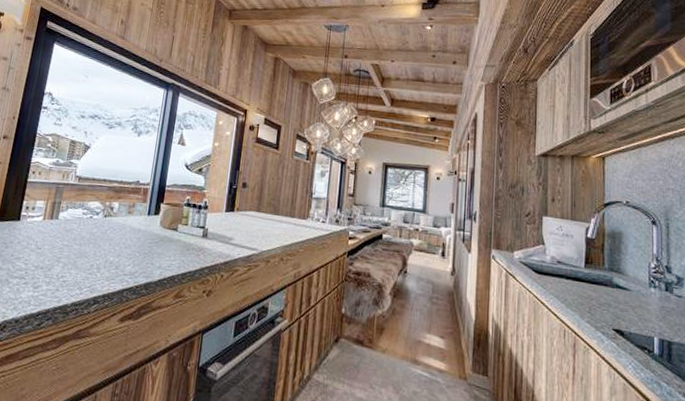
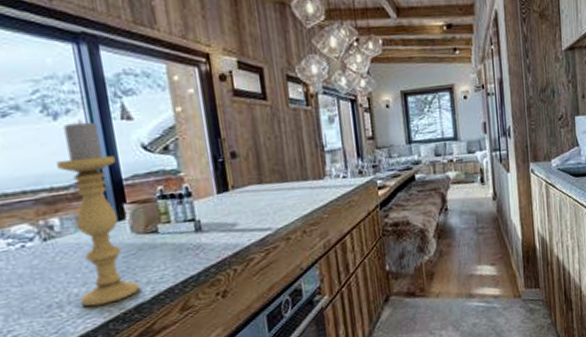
candle holder: none [111,138,166,276] -> present [57,119,140,307]

